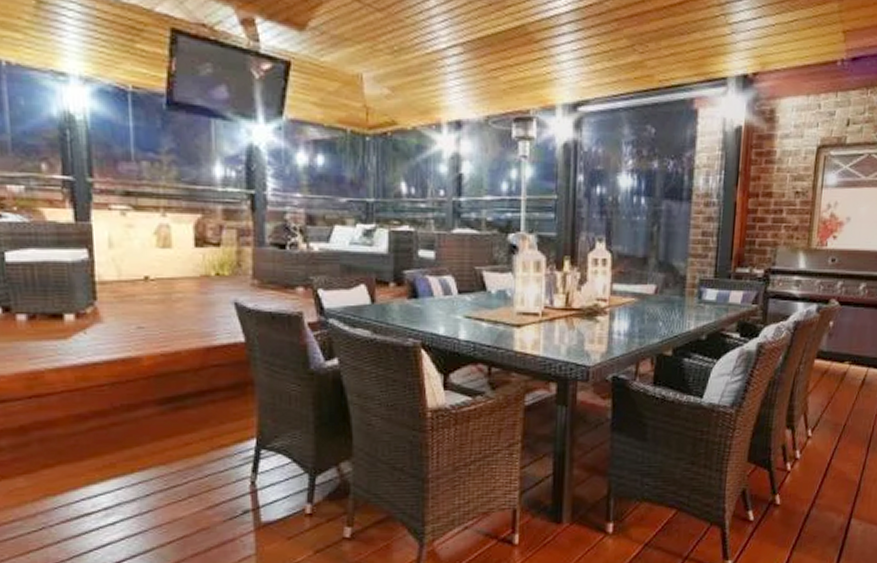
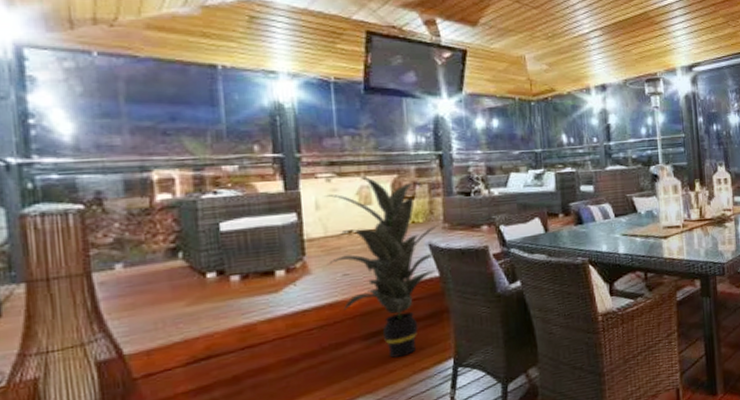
indoor plant: none [119,211,245,429] -> present [325,176,437,358]

